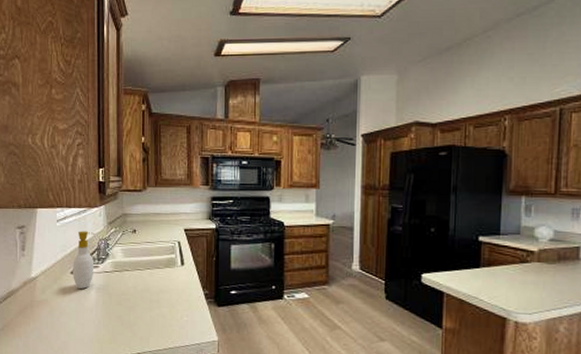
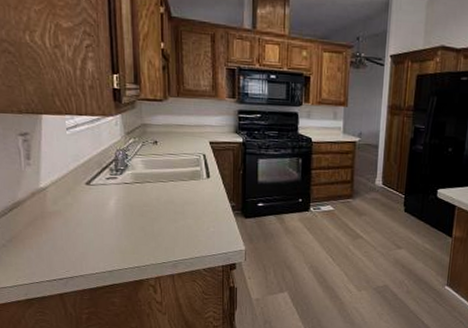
soap bottle: present [73,231,96,289] -> none [87,140,112,200]

